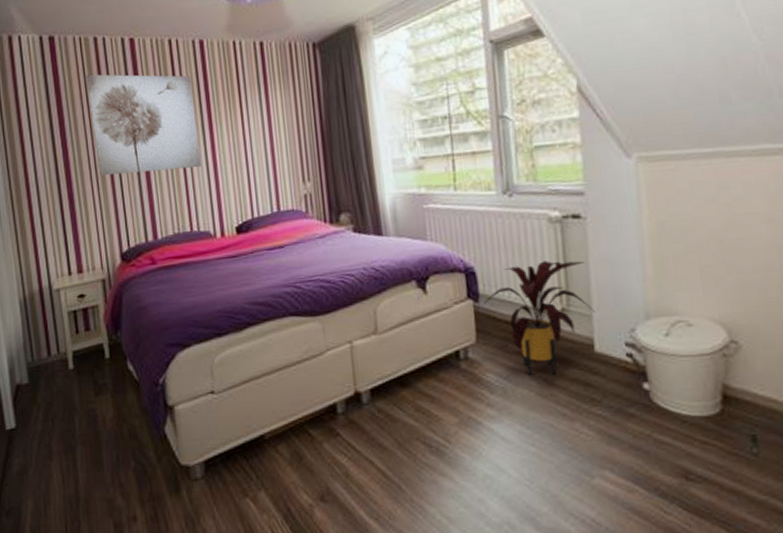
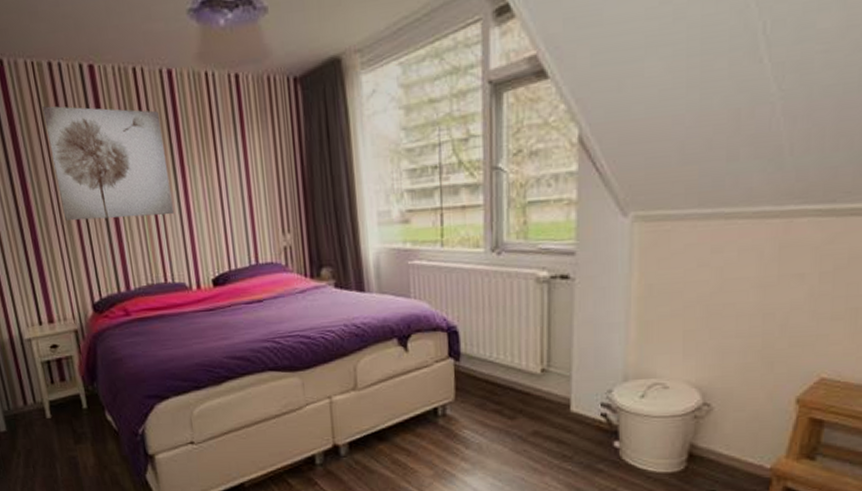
house plant: present [483,260,595,375] -> none [464,321,574,432]

